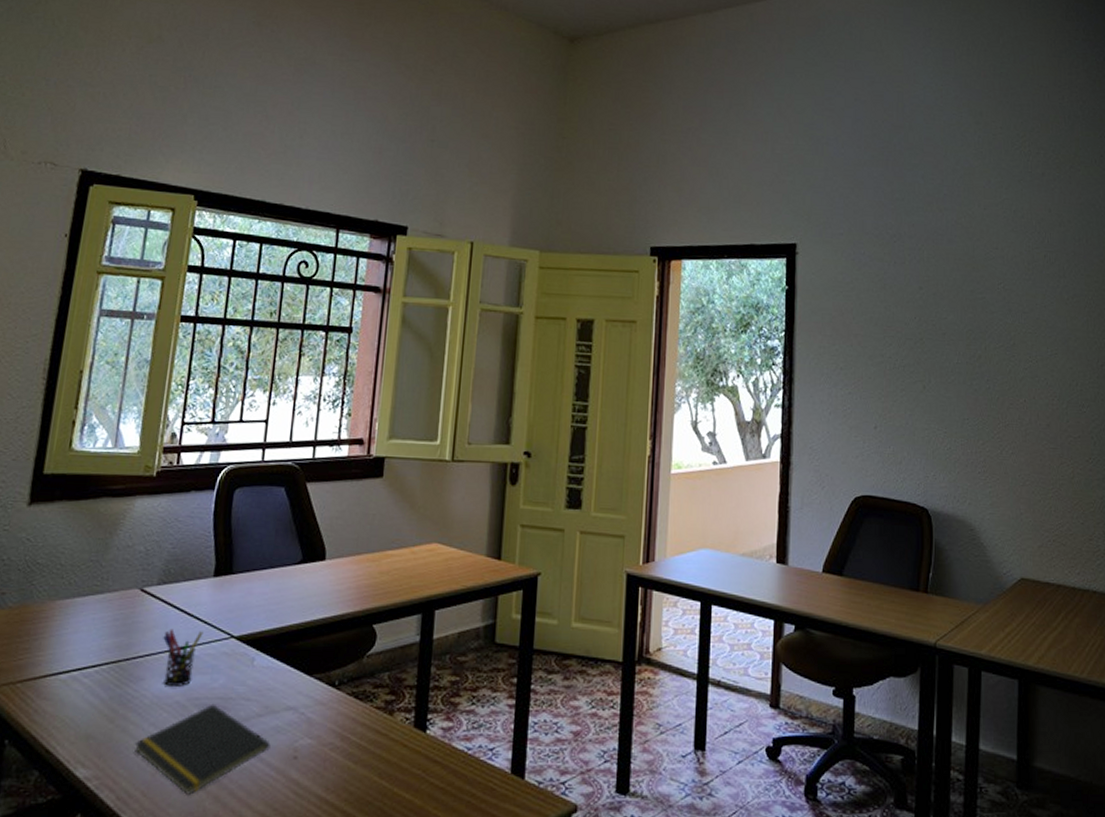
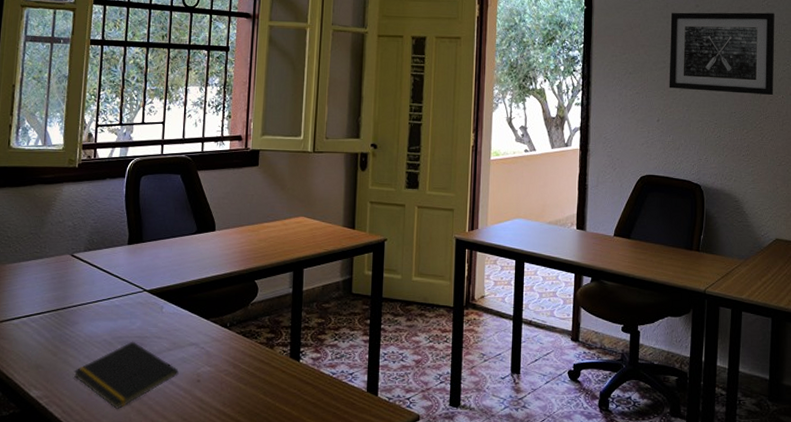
pen holder: present [163,628,204,686] -> none [91,285,122,328]
wall art: none [888,295,1014,399] -> present [669,12,775,96]

